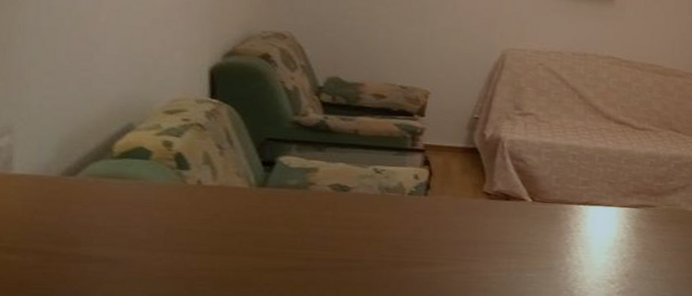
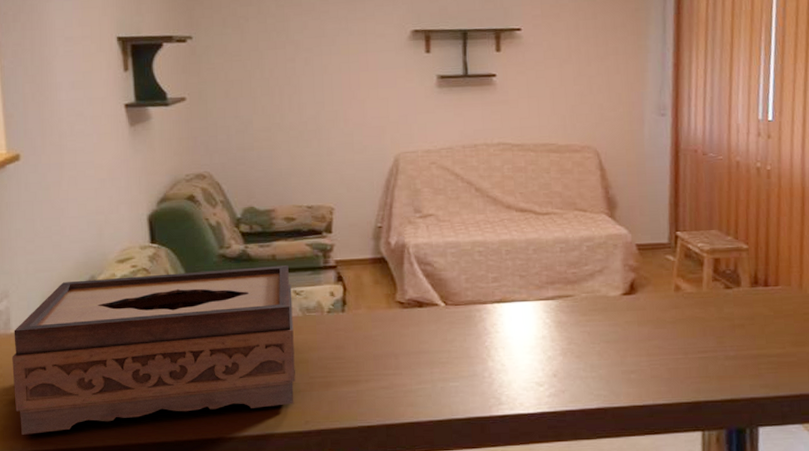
tissue box: none [10,125,373,287] -> present [12,265,296,435]

